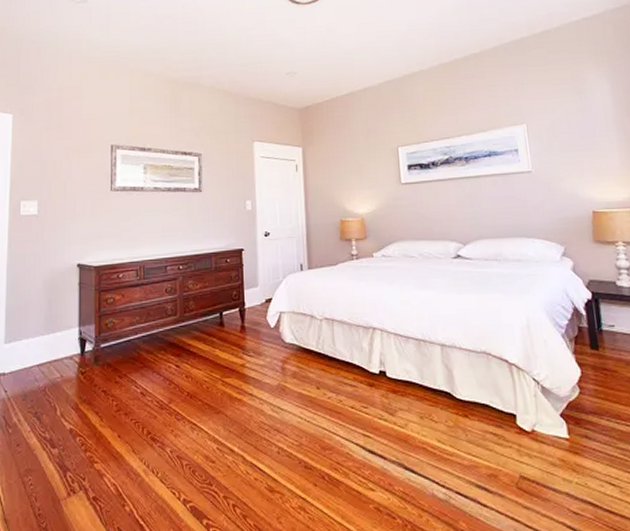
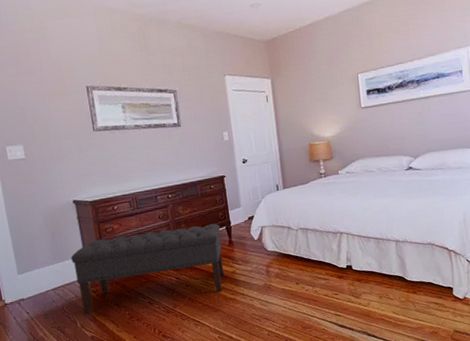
bench: none [64,303,233,398] -> present [70,223,225,313]

